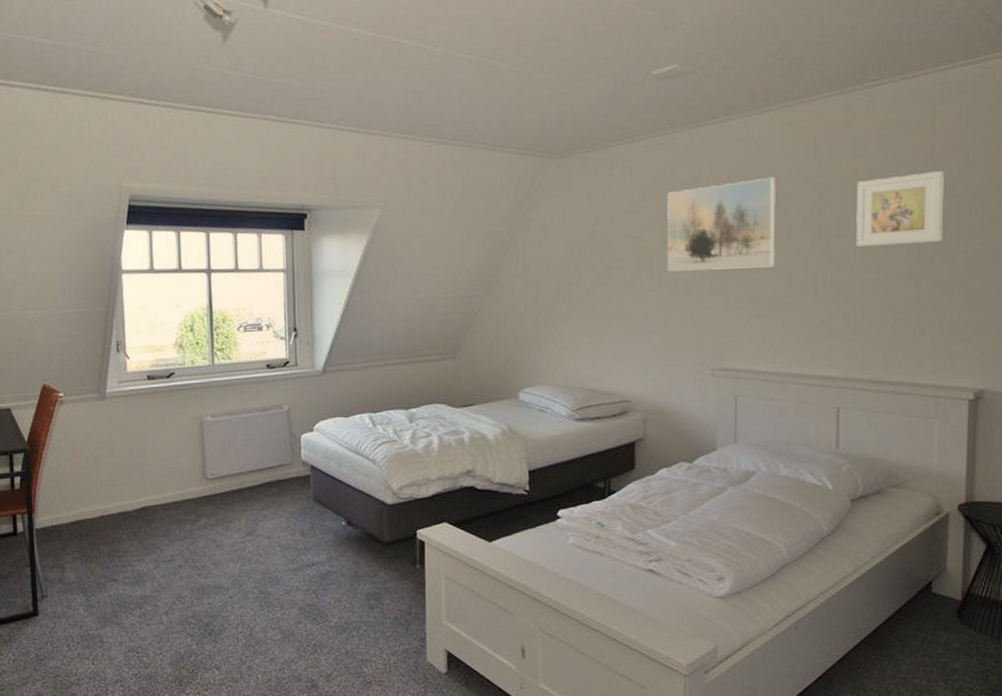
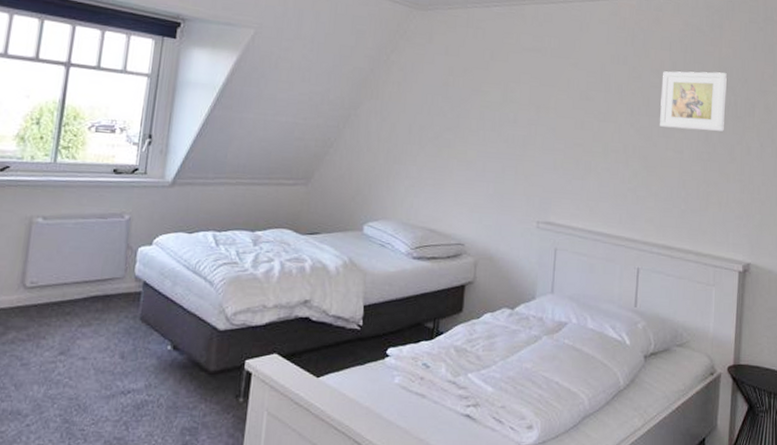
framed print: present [667,177,776,271] -> none [507,56,600,135]

